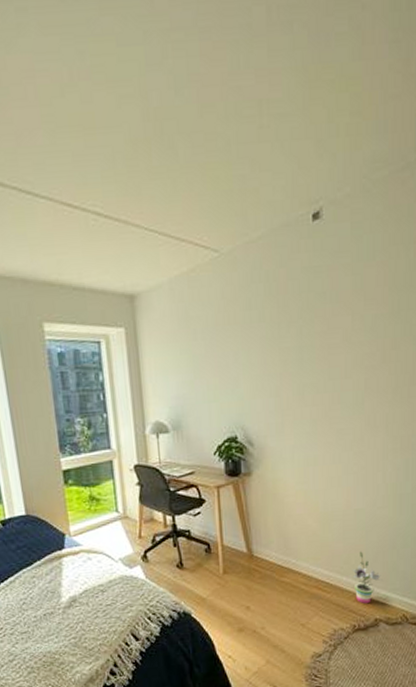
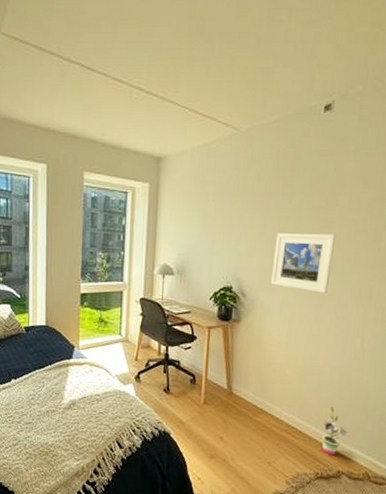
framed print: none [278,361,343,430] -> present [271,233,336,293]

